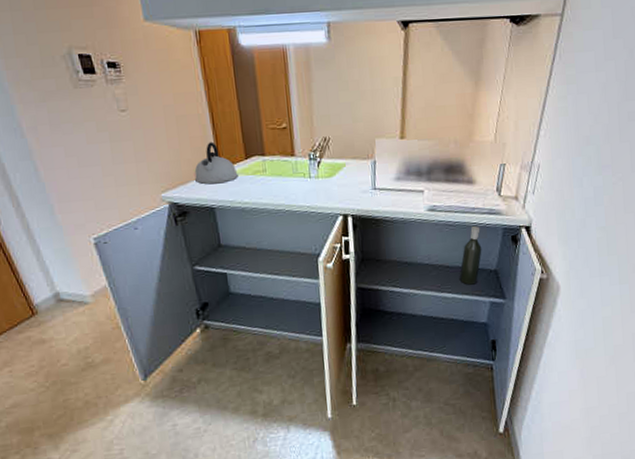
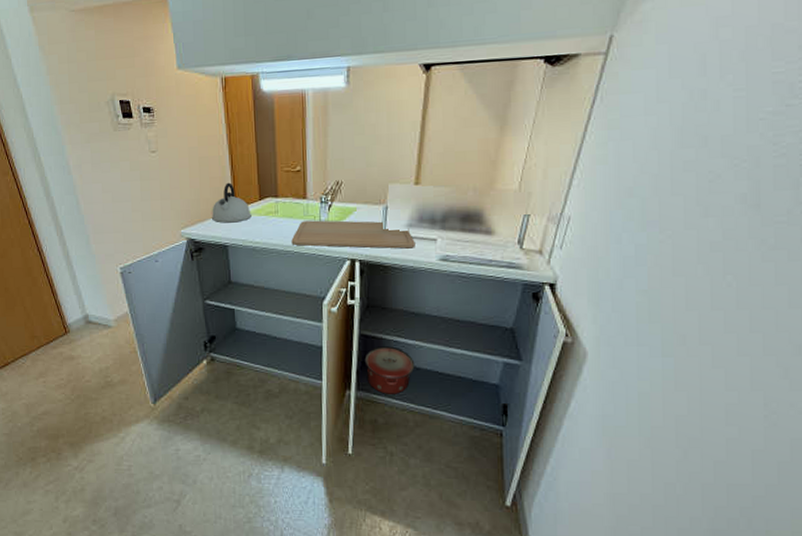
chopping board: none [282,175,404,204] -> present [291,220,415,249]
casserole: none [362,297,411,343] -> present [364,346,415,394]
bottle: present [459,226,482,285] -> none [470,280,498,342]

